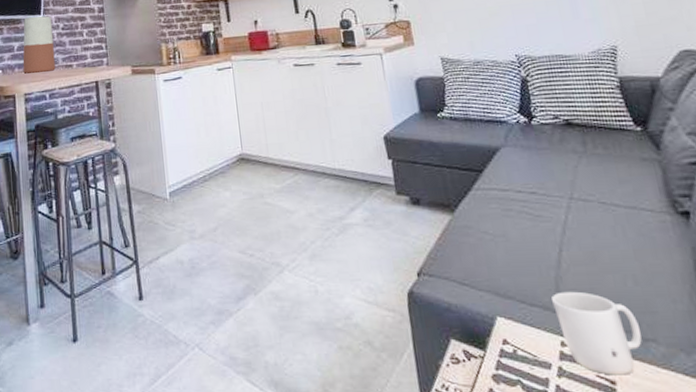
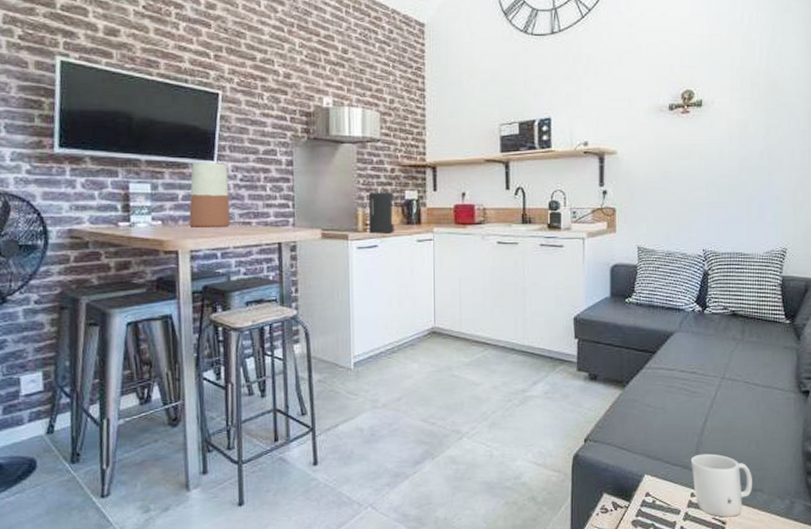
coffee maker: none [169,26,195,66] -> present [368,192,394,234]

